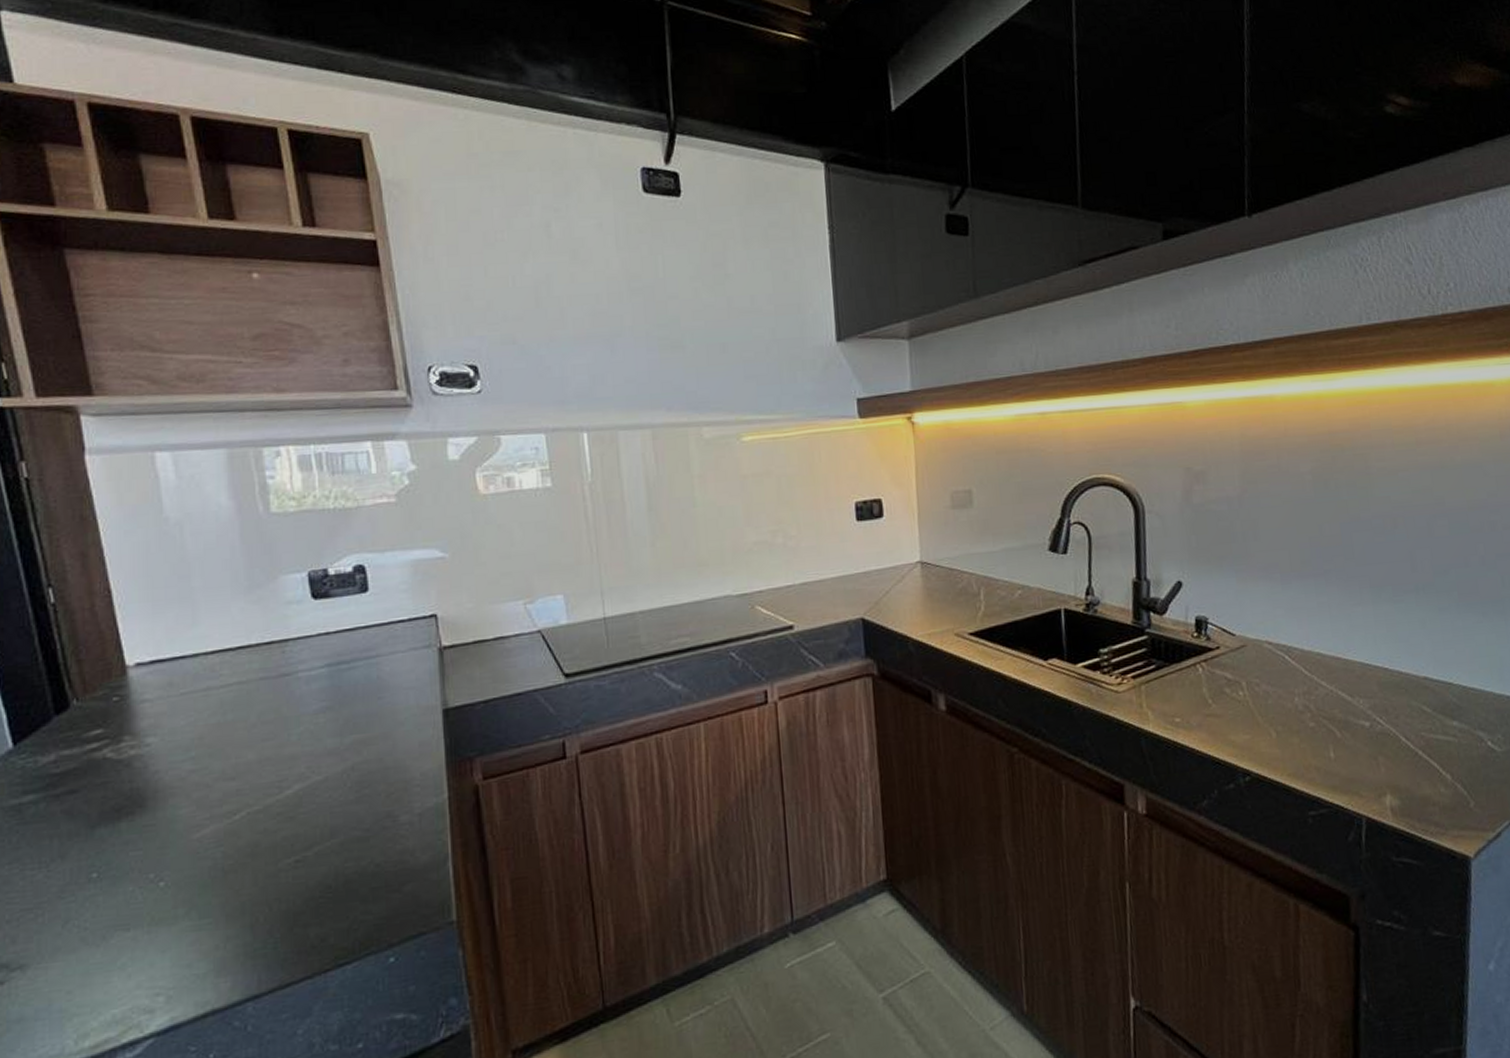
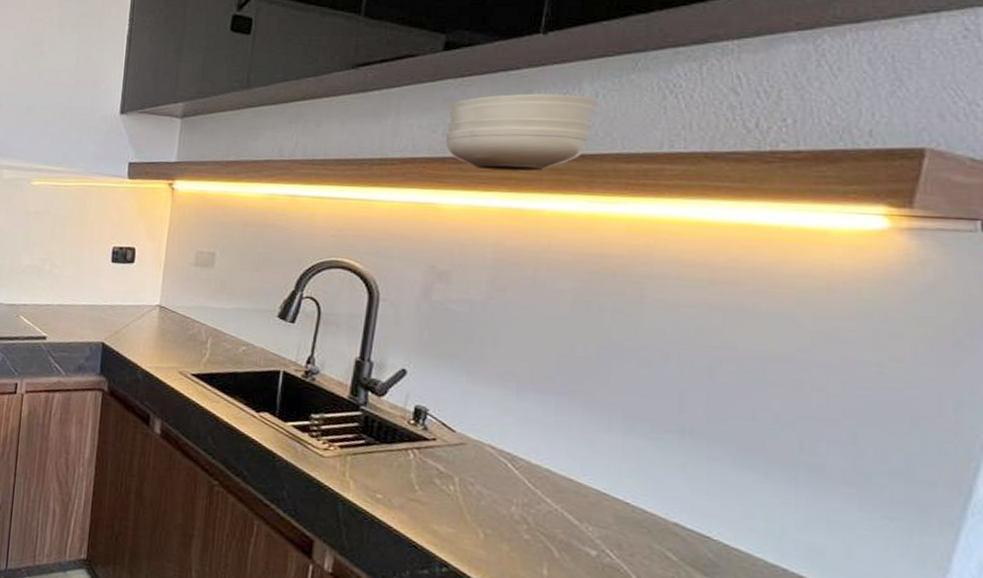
bowl: none [1177,276,1305,361] -> present [446,93,598,171]

